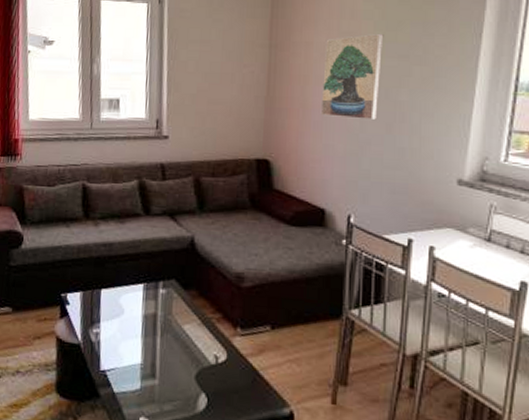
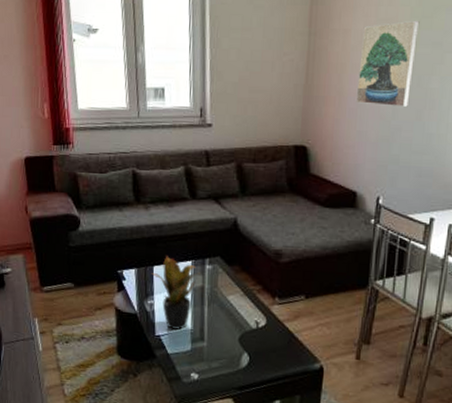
potted plant: none [98,278,153,364] -> present [151,256,200,330]

